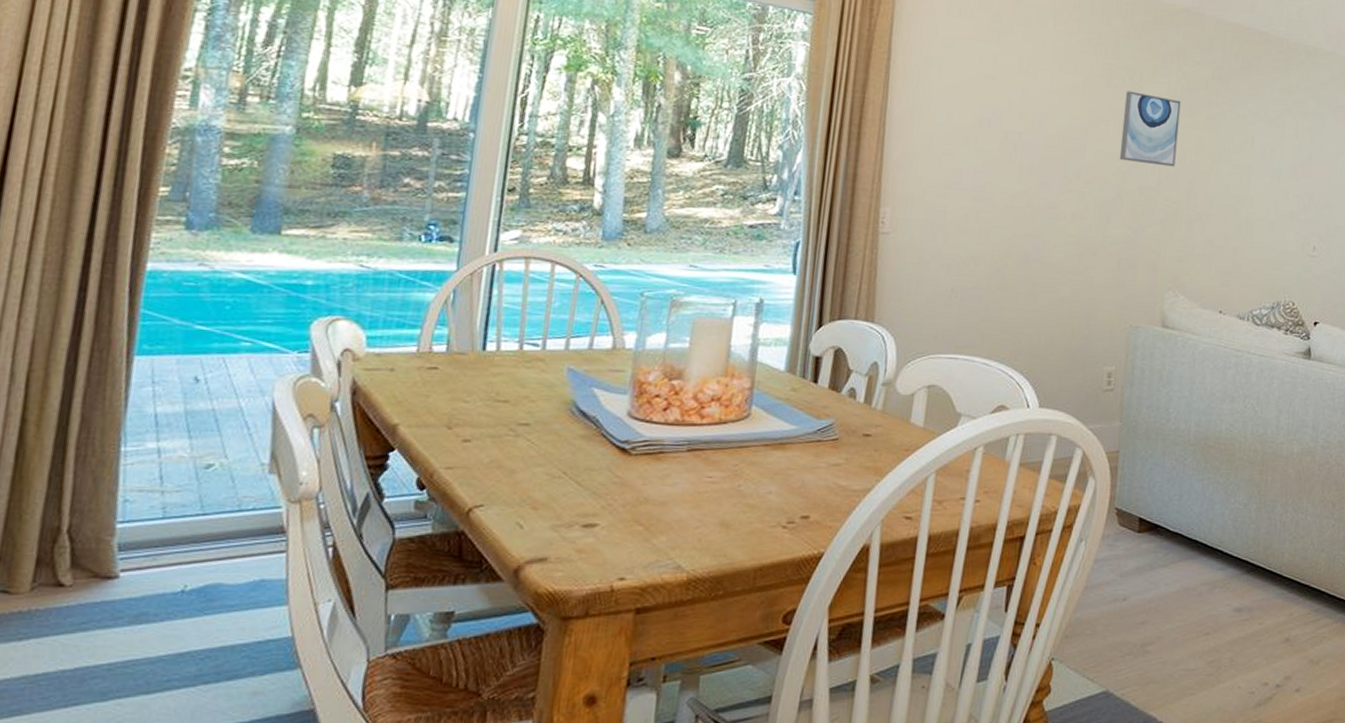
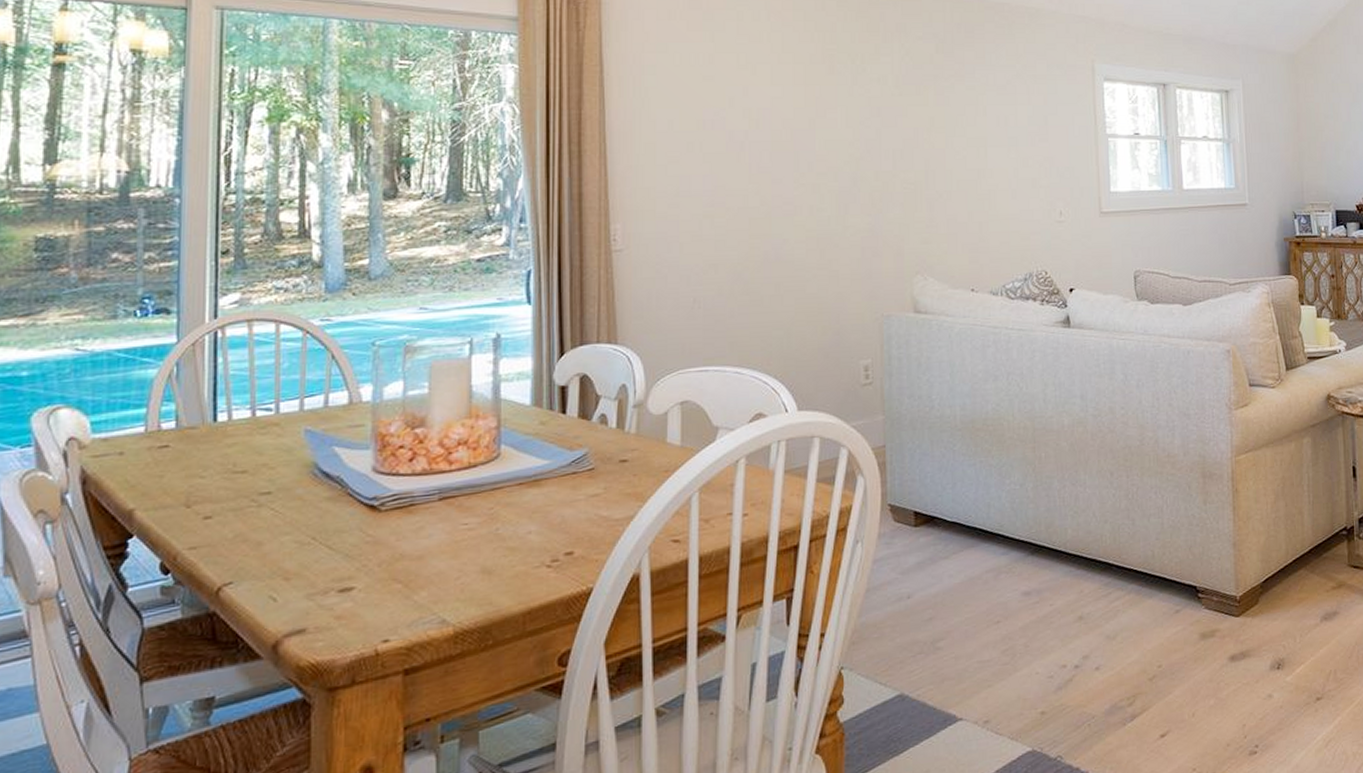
wall art: present [1119,91,1181,167] -> none [849,75,908,148]

